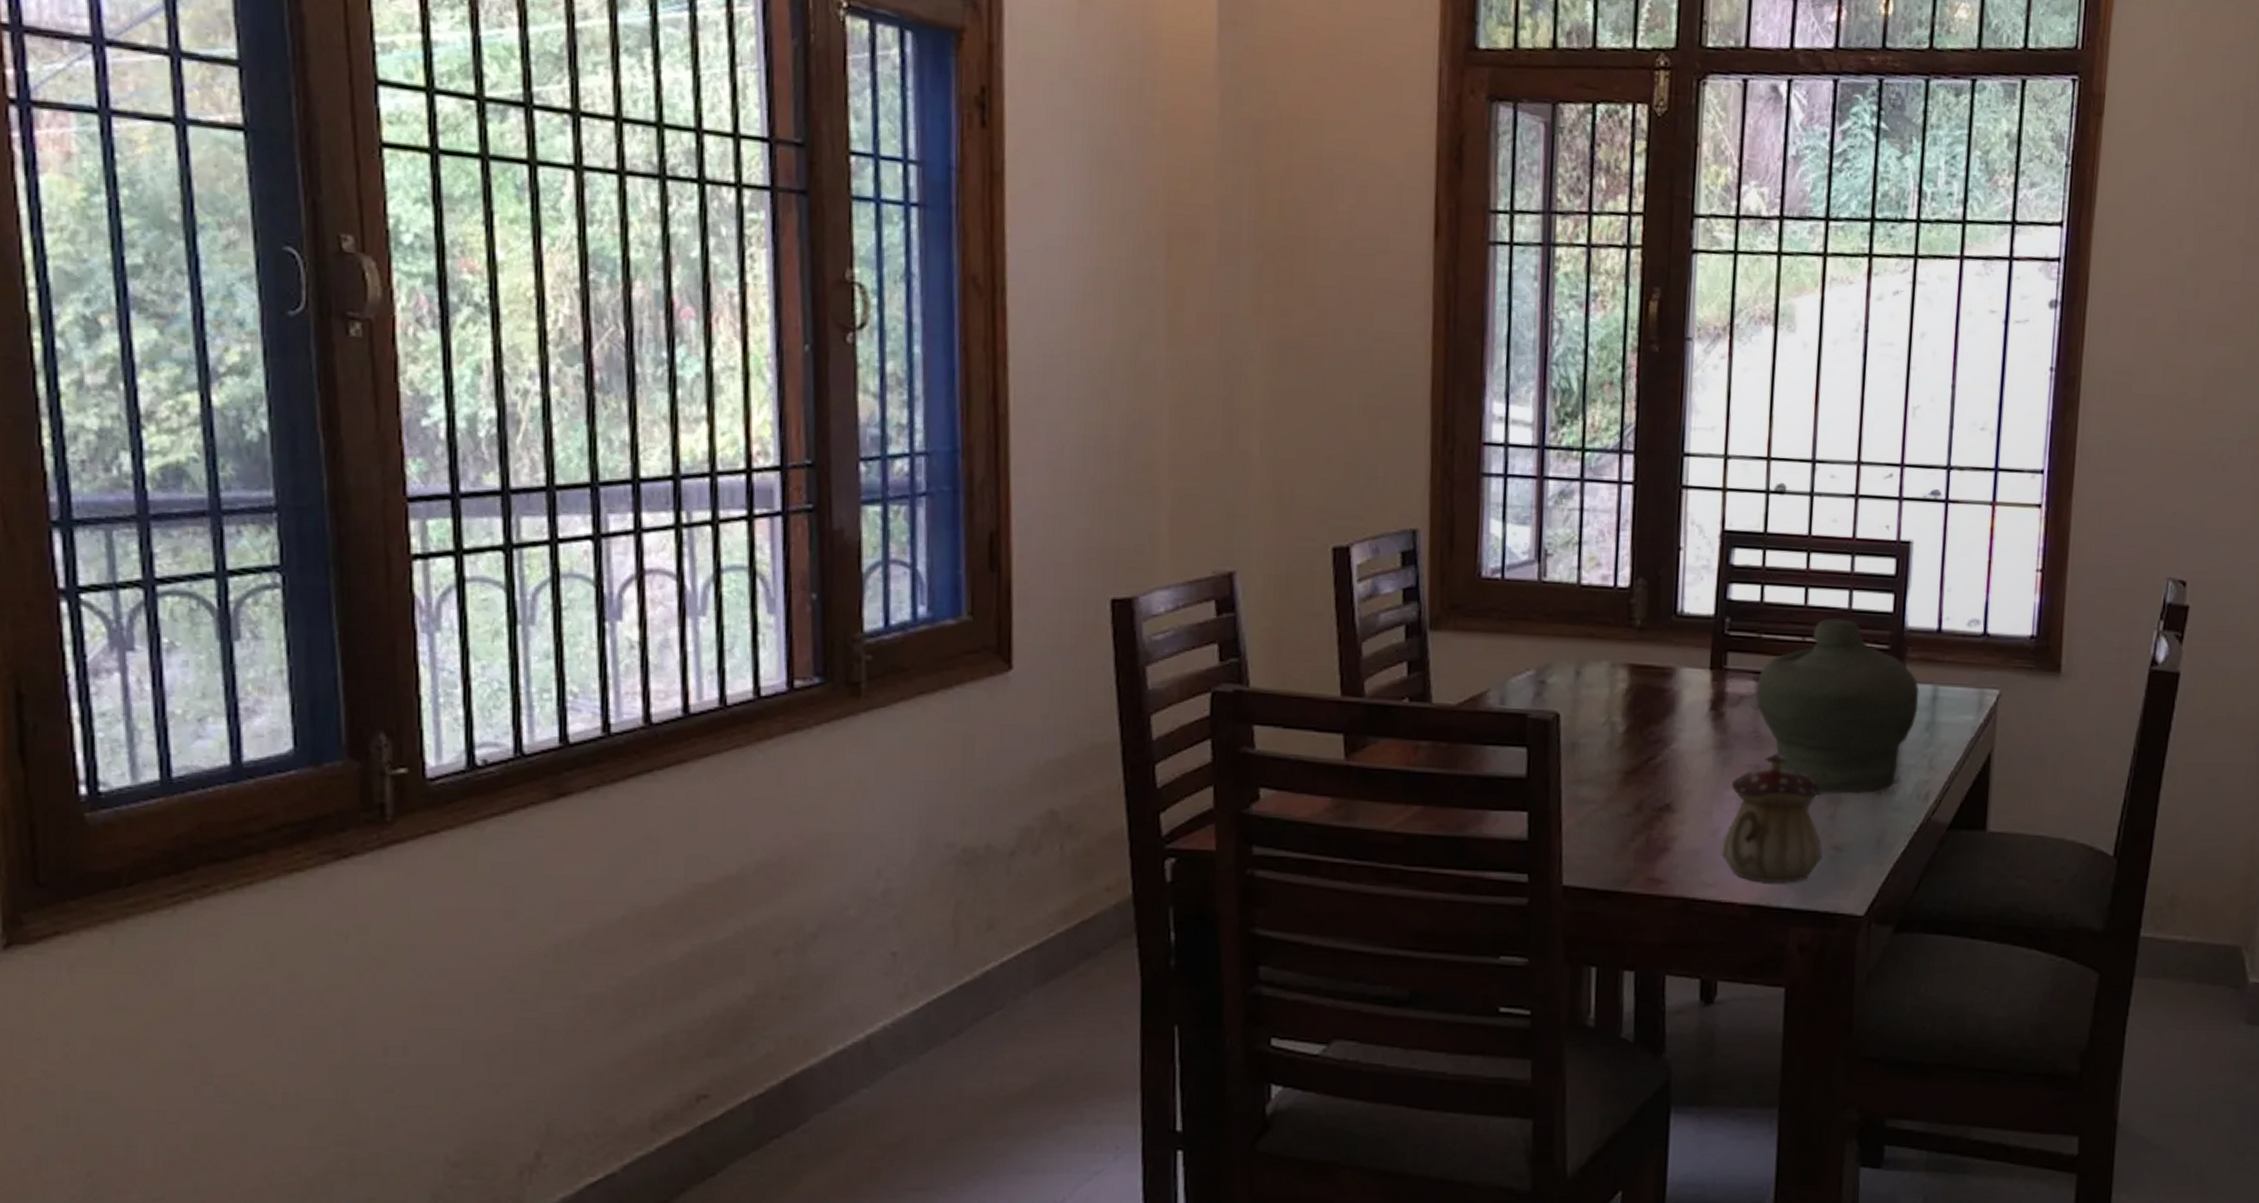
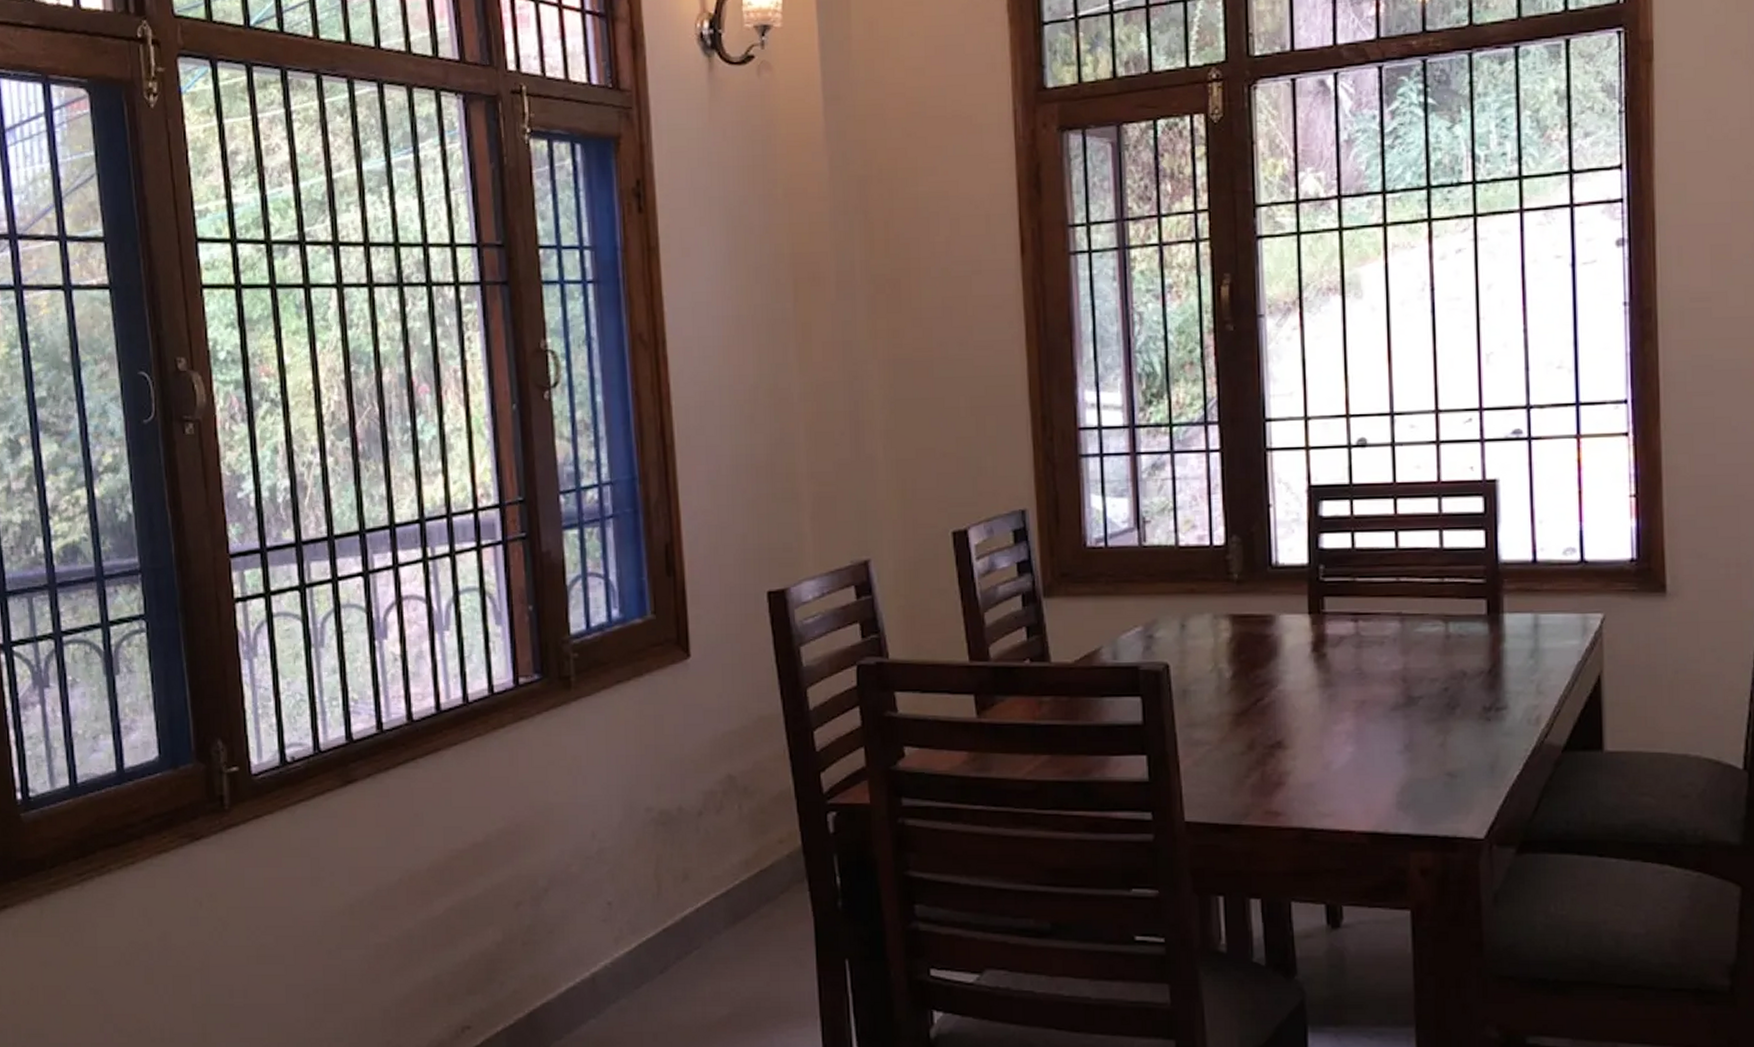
teapot: present [1720,753,1823,884] -> none [1334,688,1436,811]
jar: present [1755,618,1920,794] -> none [1355,558,1520,723]

